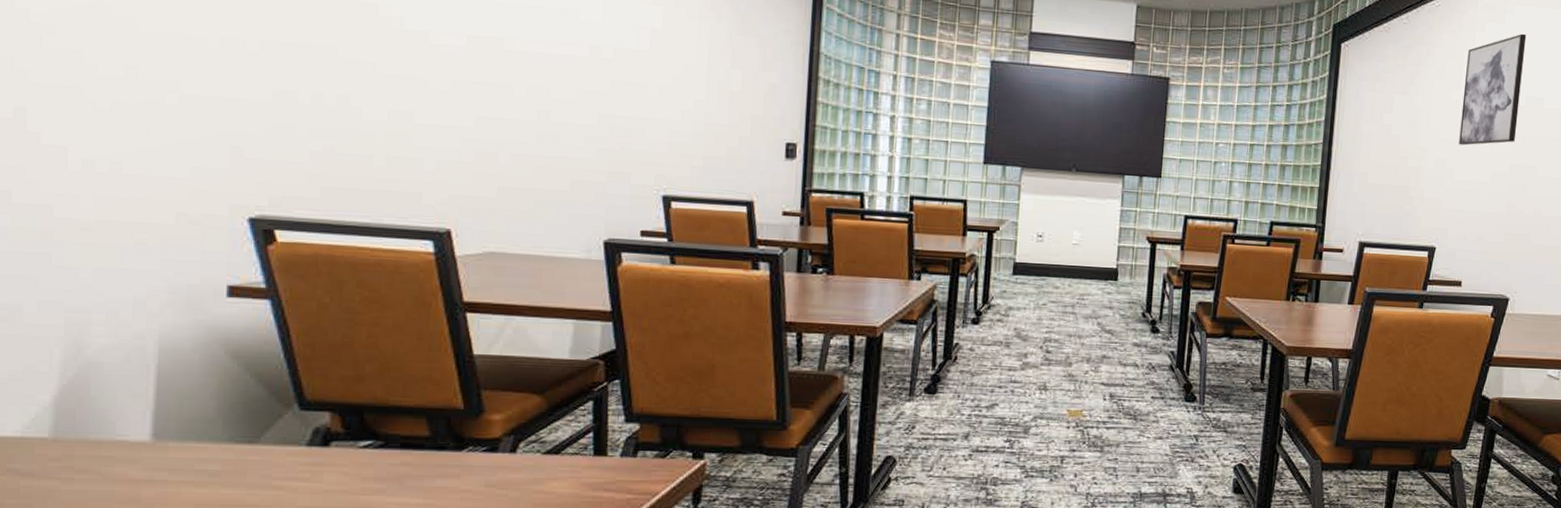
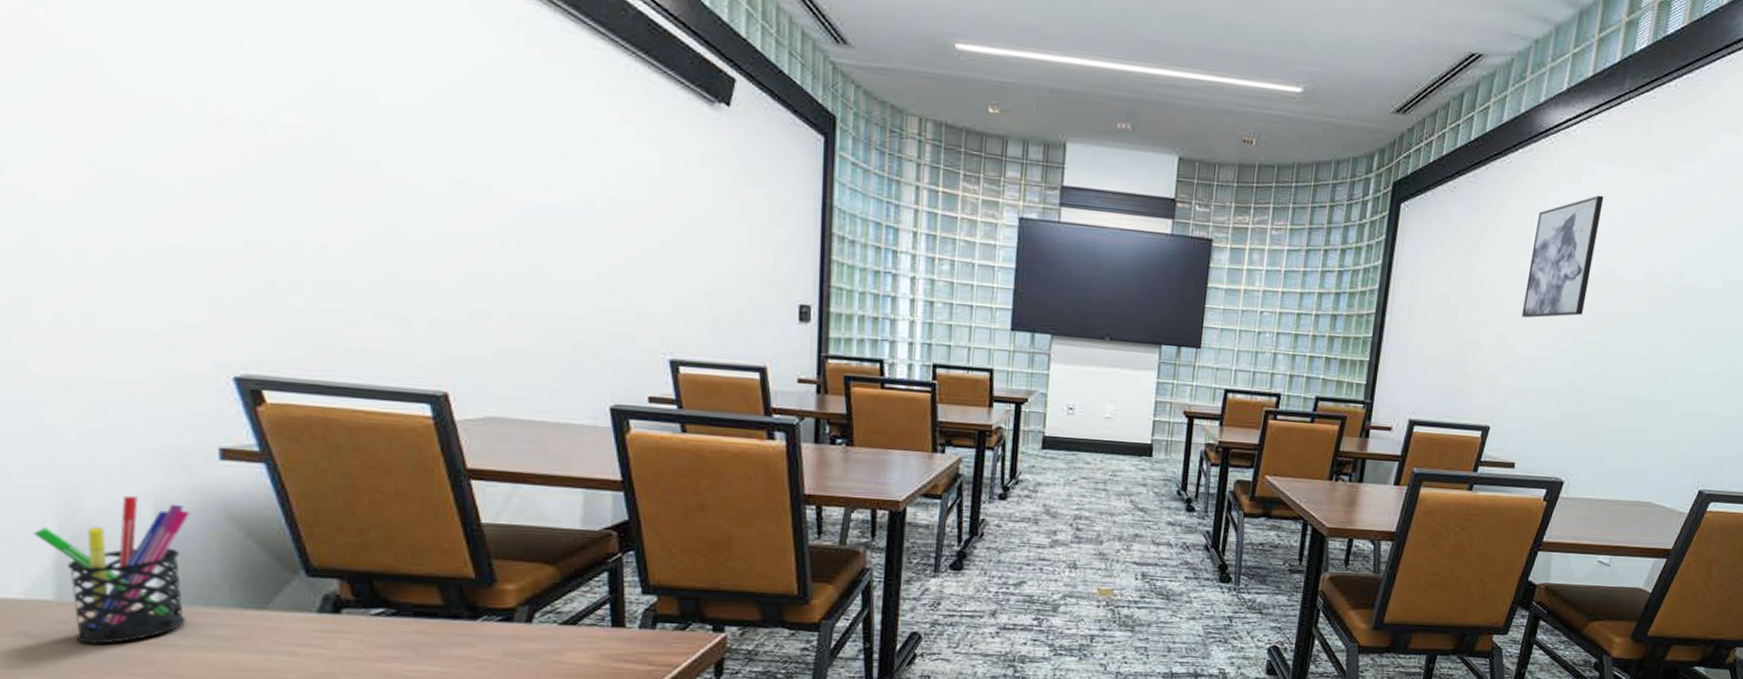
pen holder: none [37,333,193,481] -> present [33,495,191,644]

